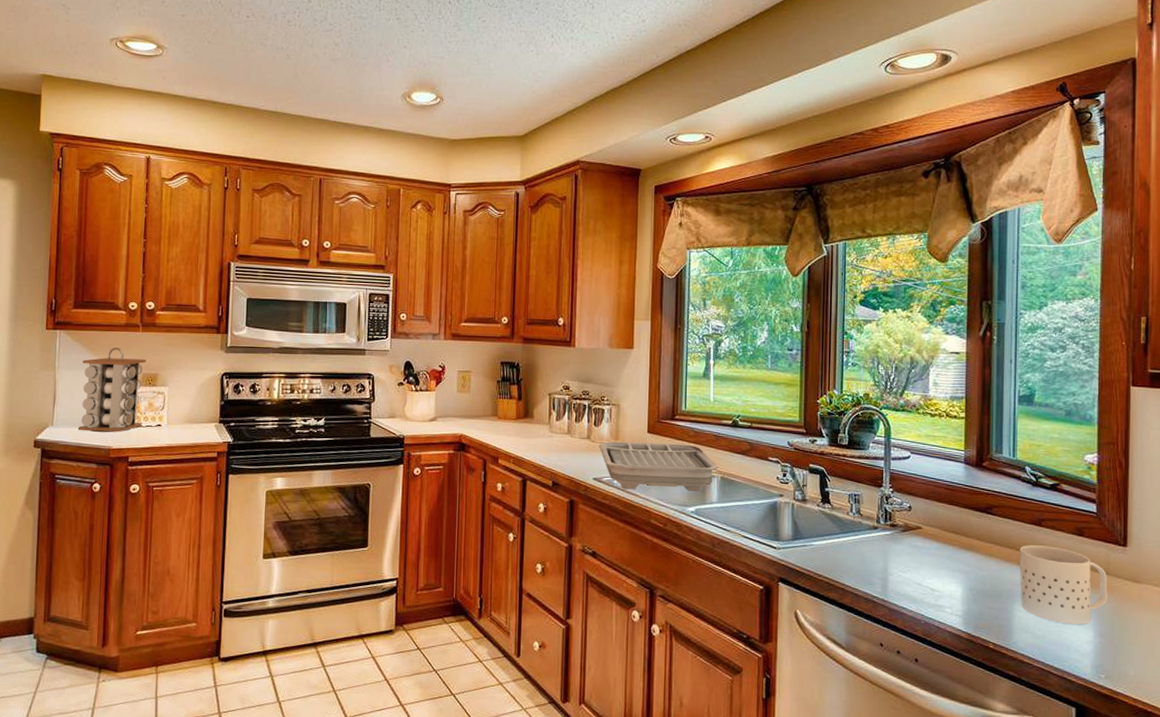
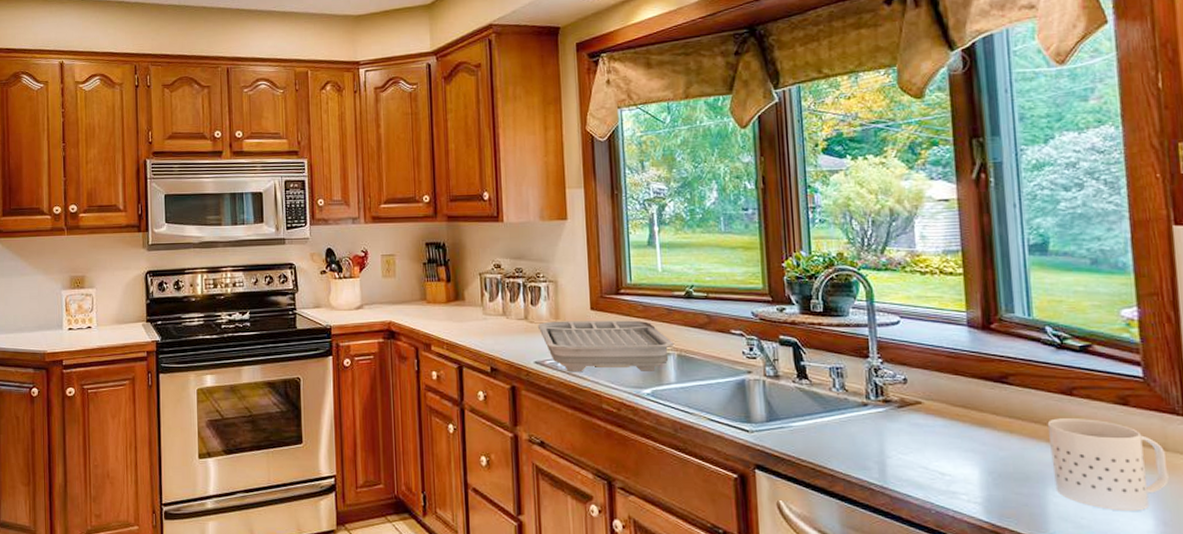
spice rack: present [77,348,146,433] -> none [13,252,74,338]

